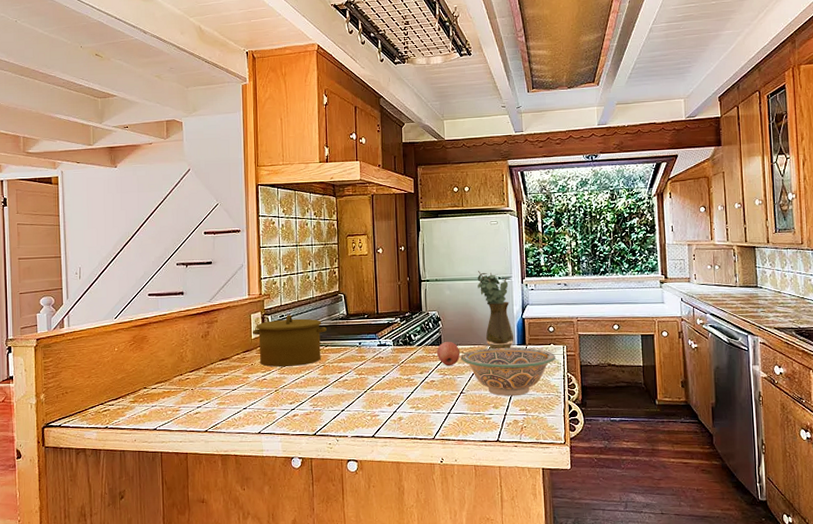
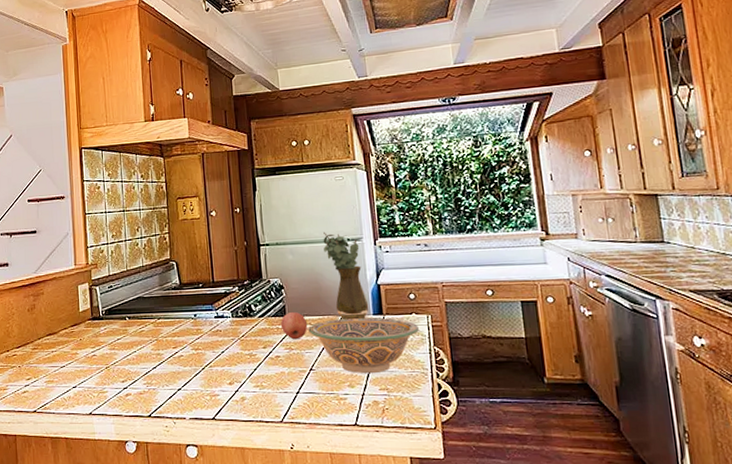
cooking pot: present [252,314,327,367] -> none [79,285,159,342]

